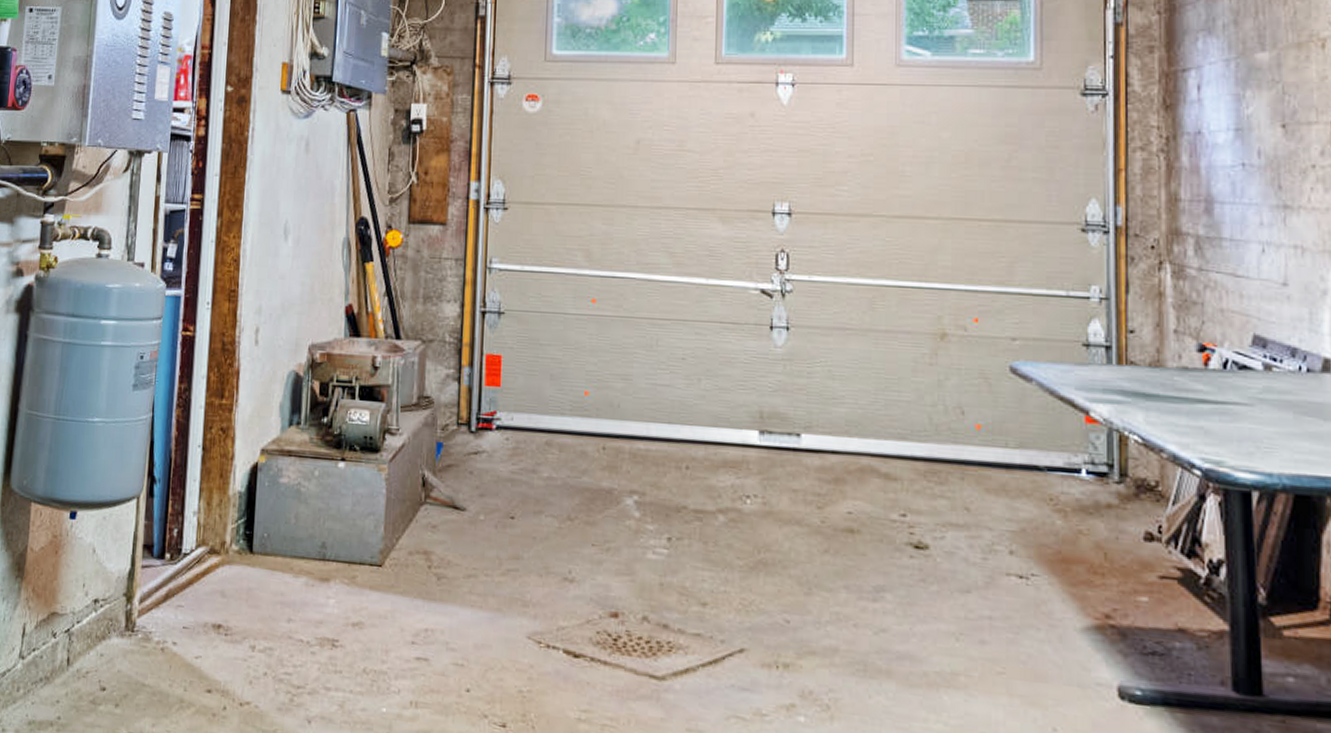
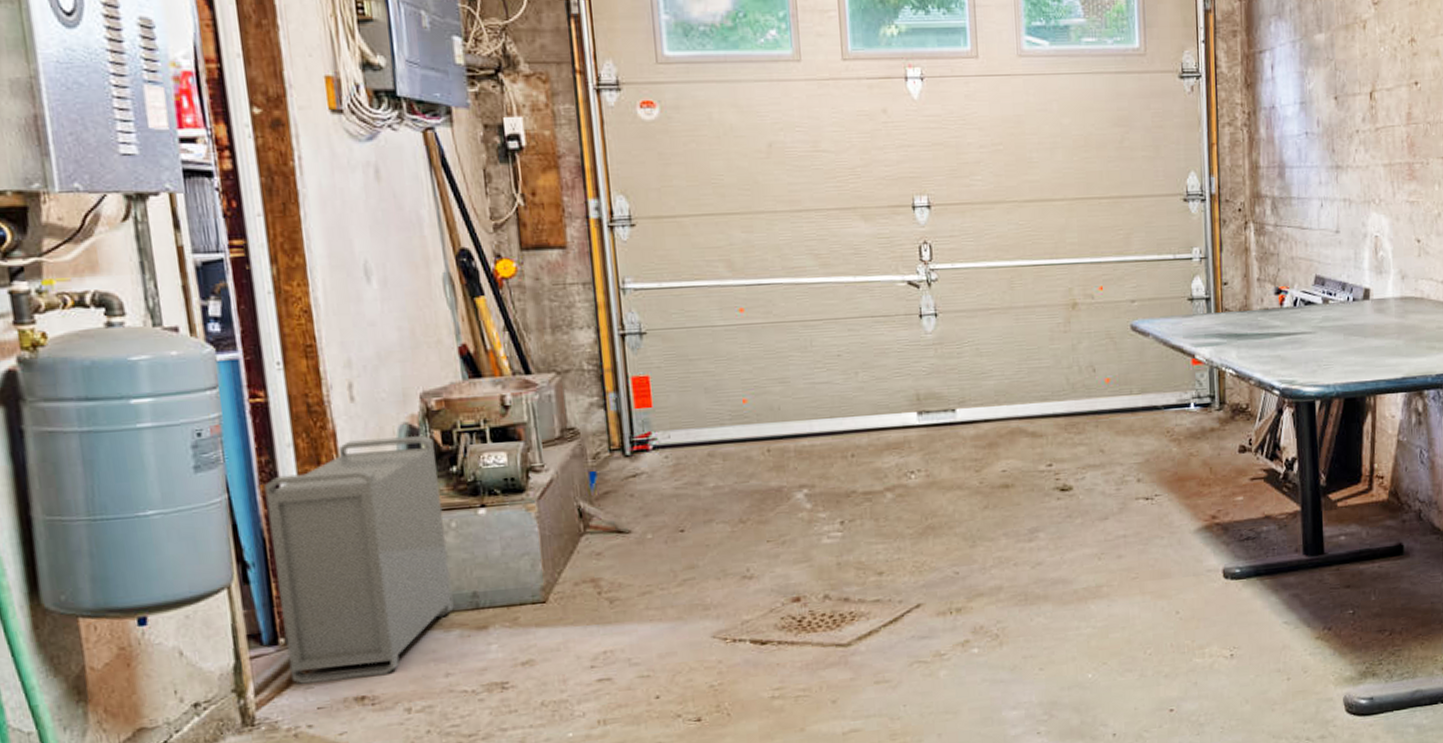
storage bin: none [168,380,313,608] -> present [264,434,454,684]

